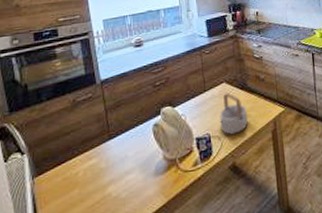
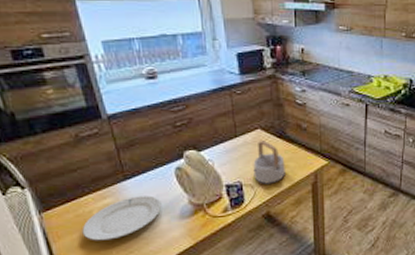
plate: none [67,153,140,205] -> present [82,195,162,241]

